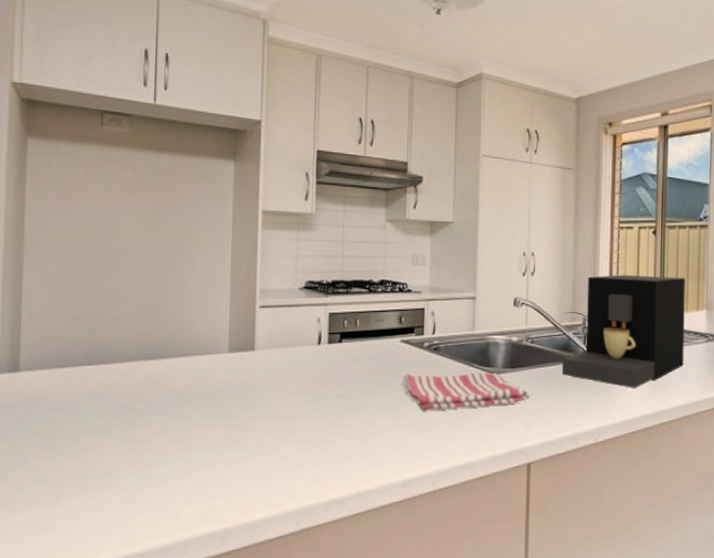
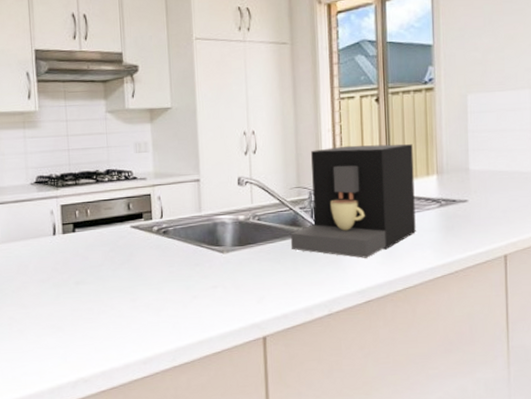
dish towel: present [401,372,530,410] -> none [134,251,261,292]

